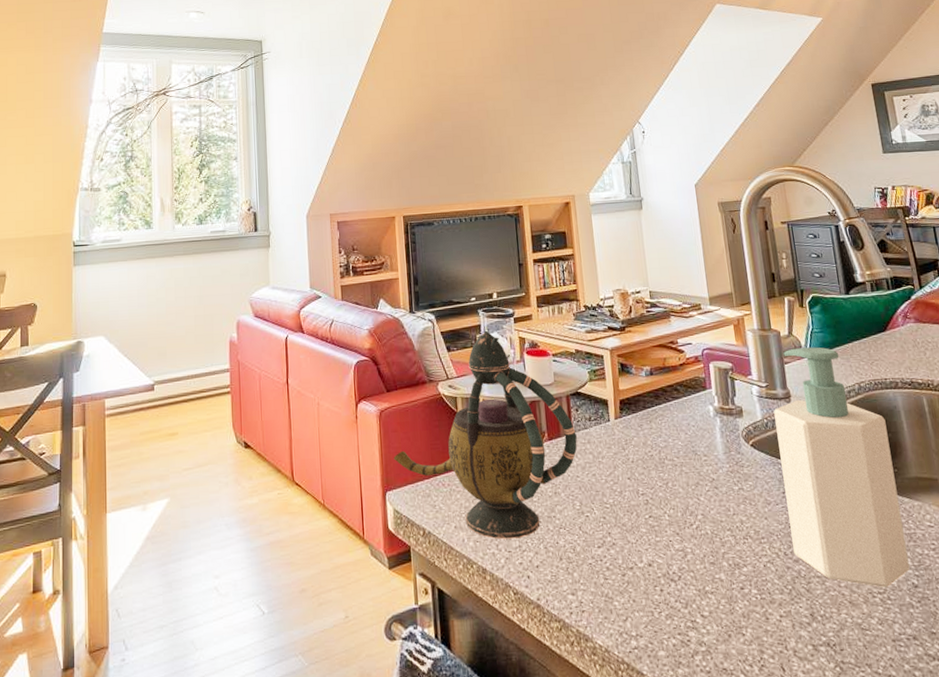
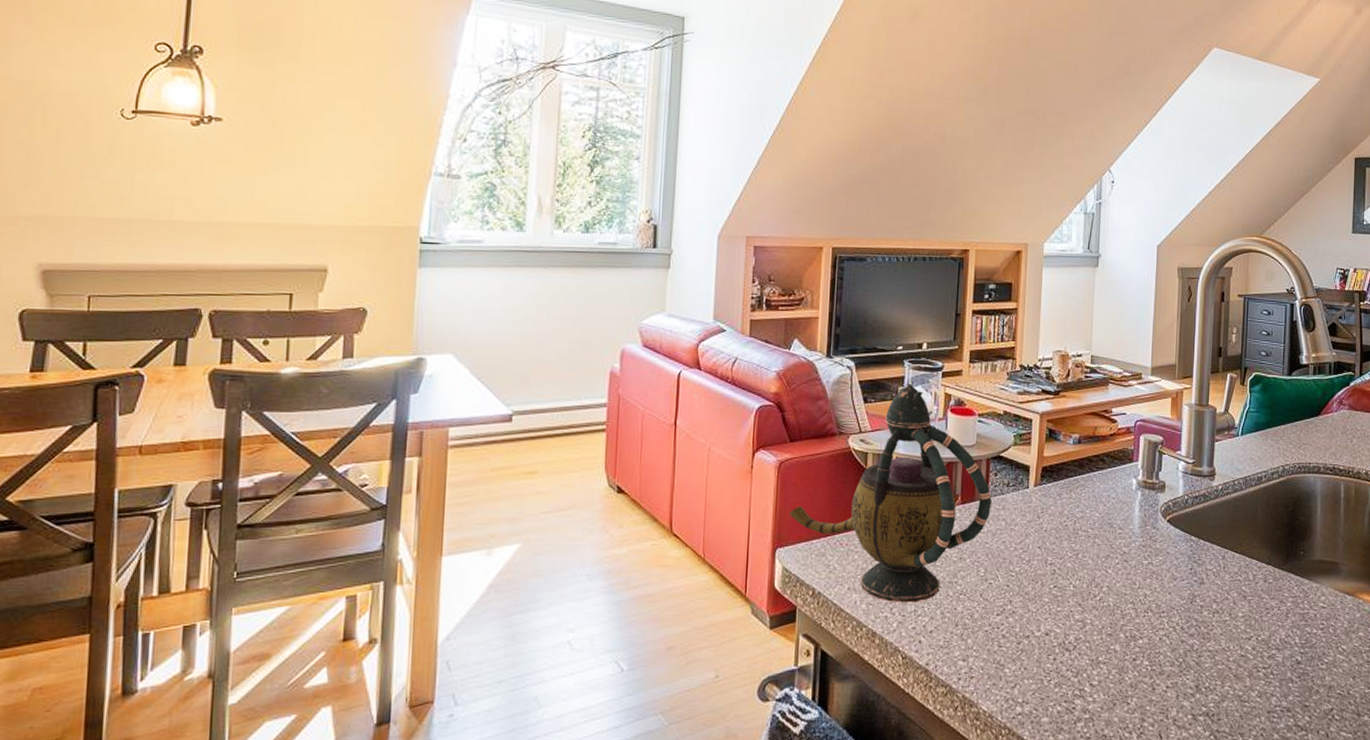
soap bottle: present [774,347,910,588] -> none [1191,426,1302,664]

